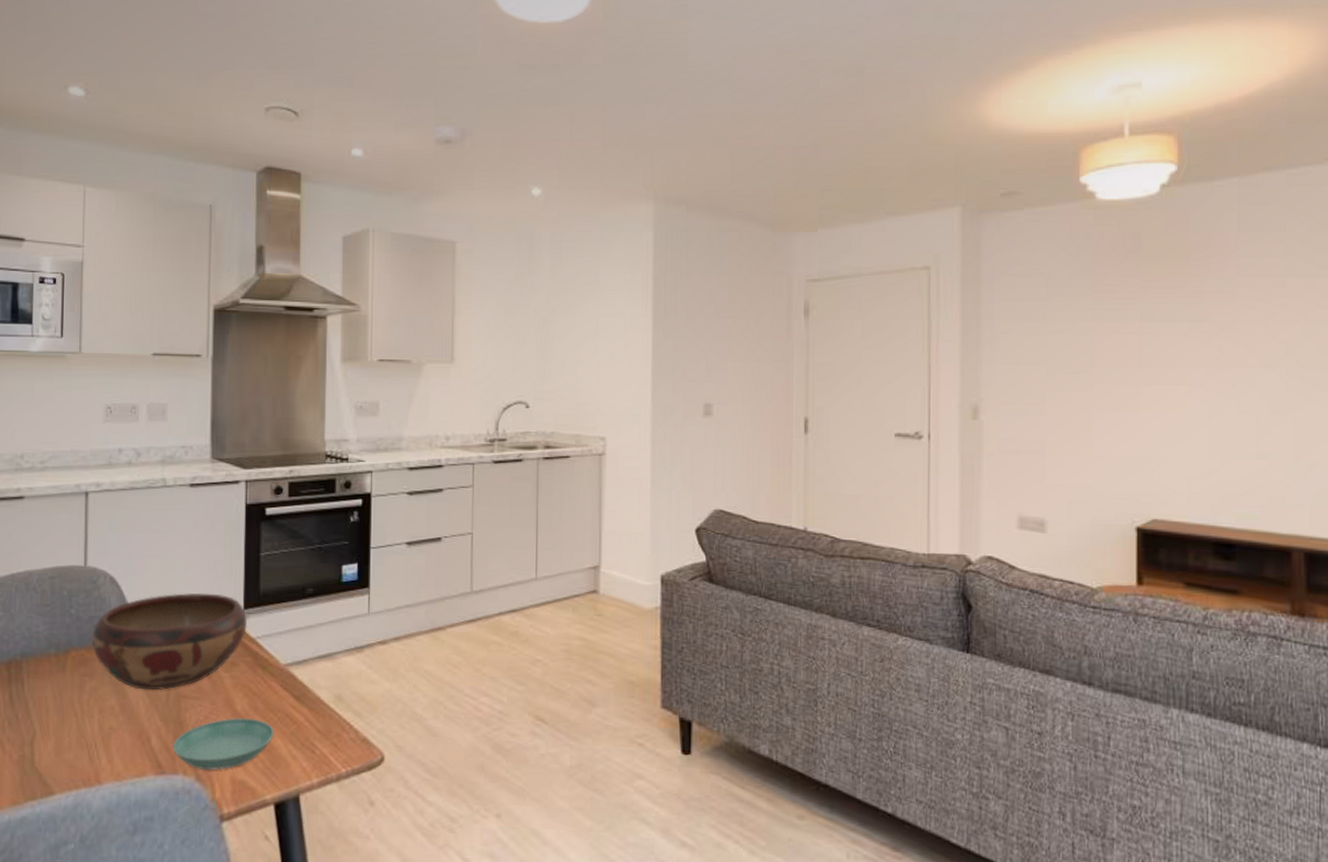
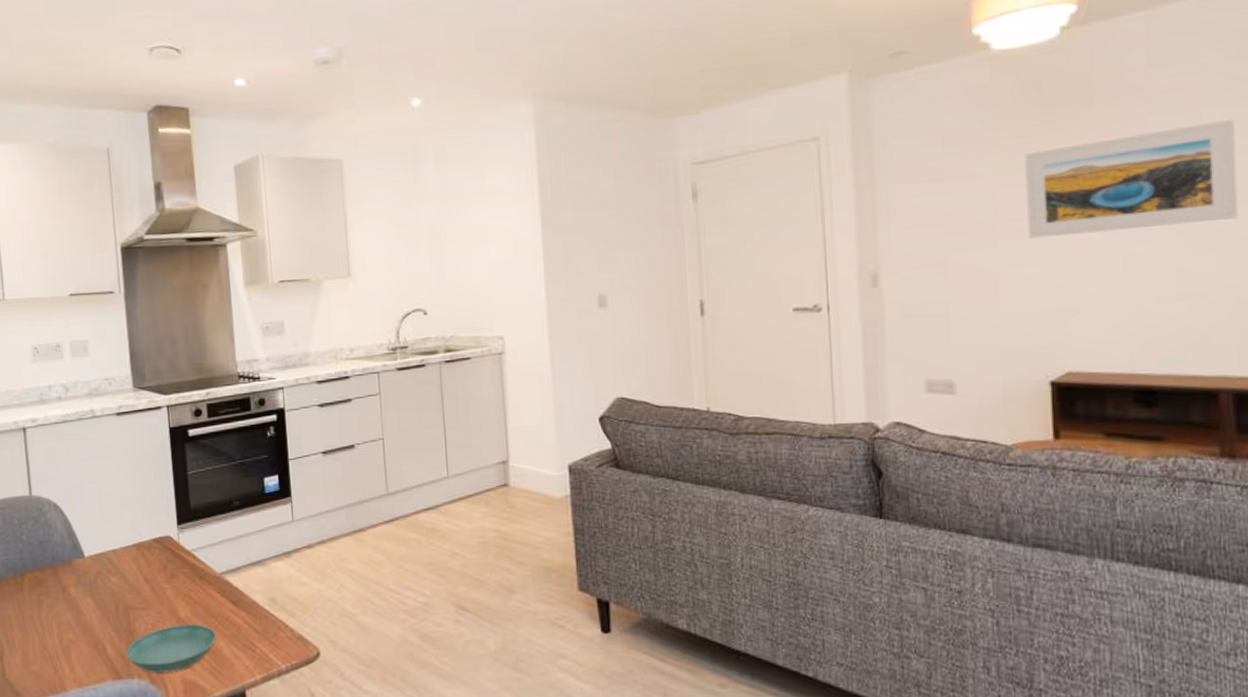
decorative bowl: present [92,592,248,691] -> none [43,512,183,605]
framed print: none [1122,288,1315,386] -> present [1025,118,1238,238]

